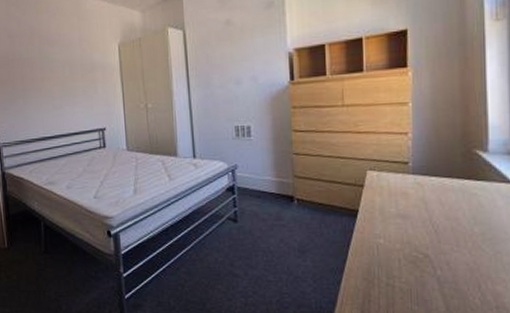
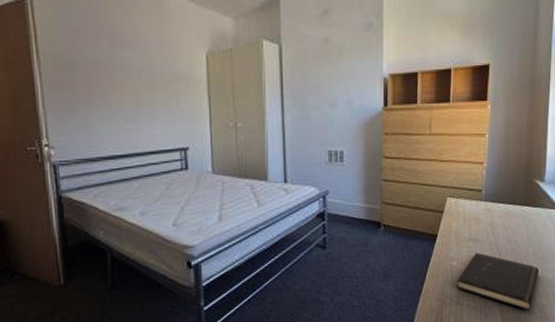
hardcover book: none [385,230,491,298] -> present [456,252,540,311]

